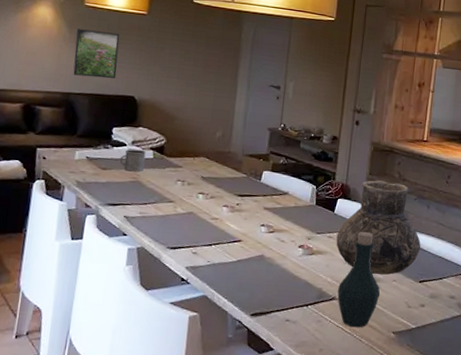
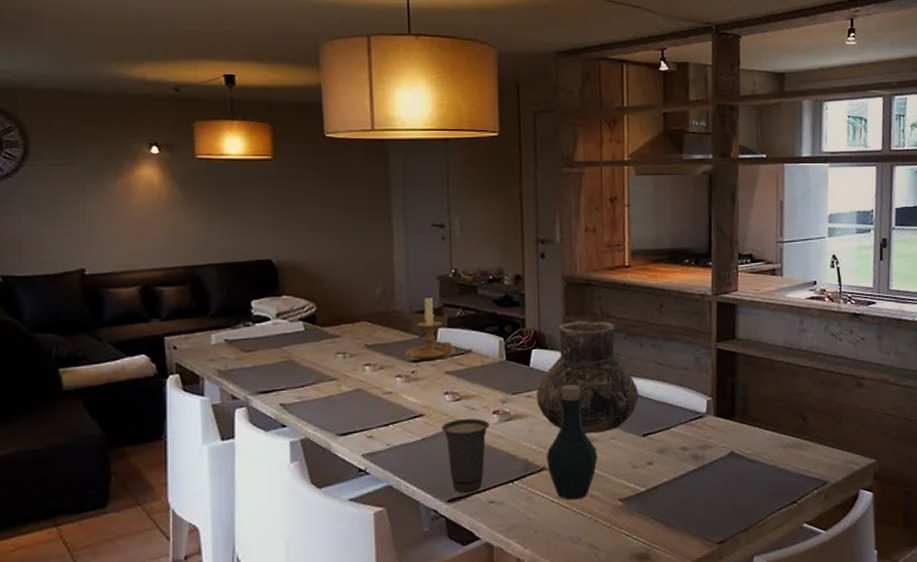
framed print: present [73,28,120,79] -> none [190,187,246,244]
mug: present [119,149,146,172] -> none [265,322,295,350]
candle holder: none [232,143,277,197] -> present [404,295,457,361]
cup: none [255,248,295,311] -> present [442,418,489,494]

